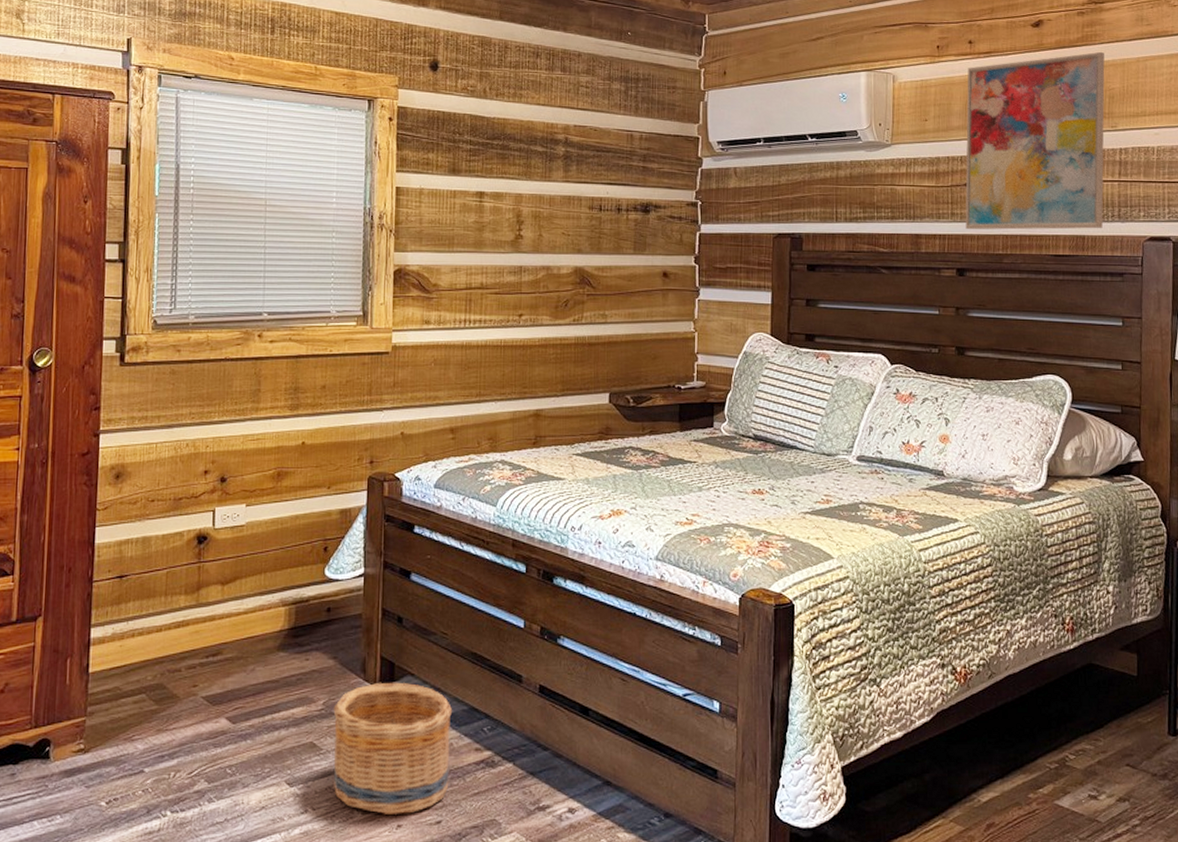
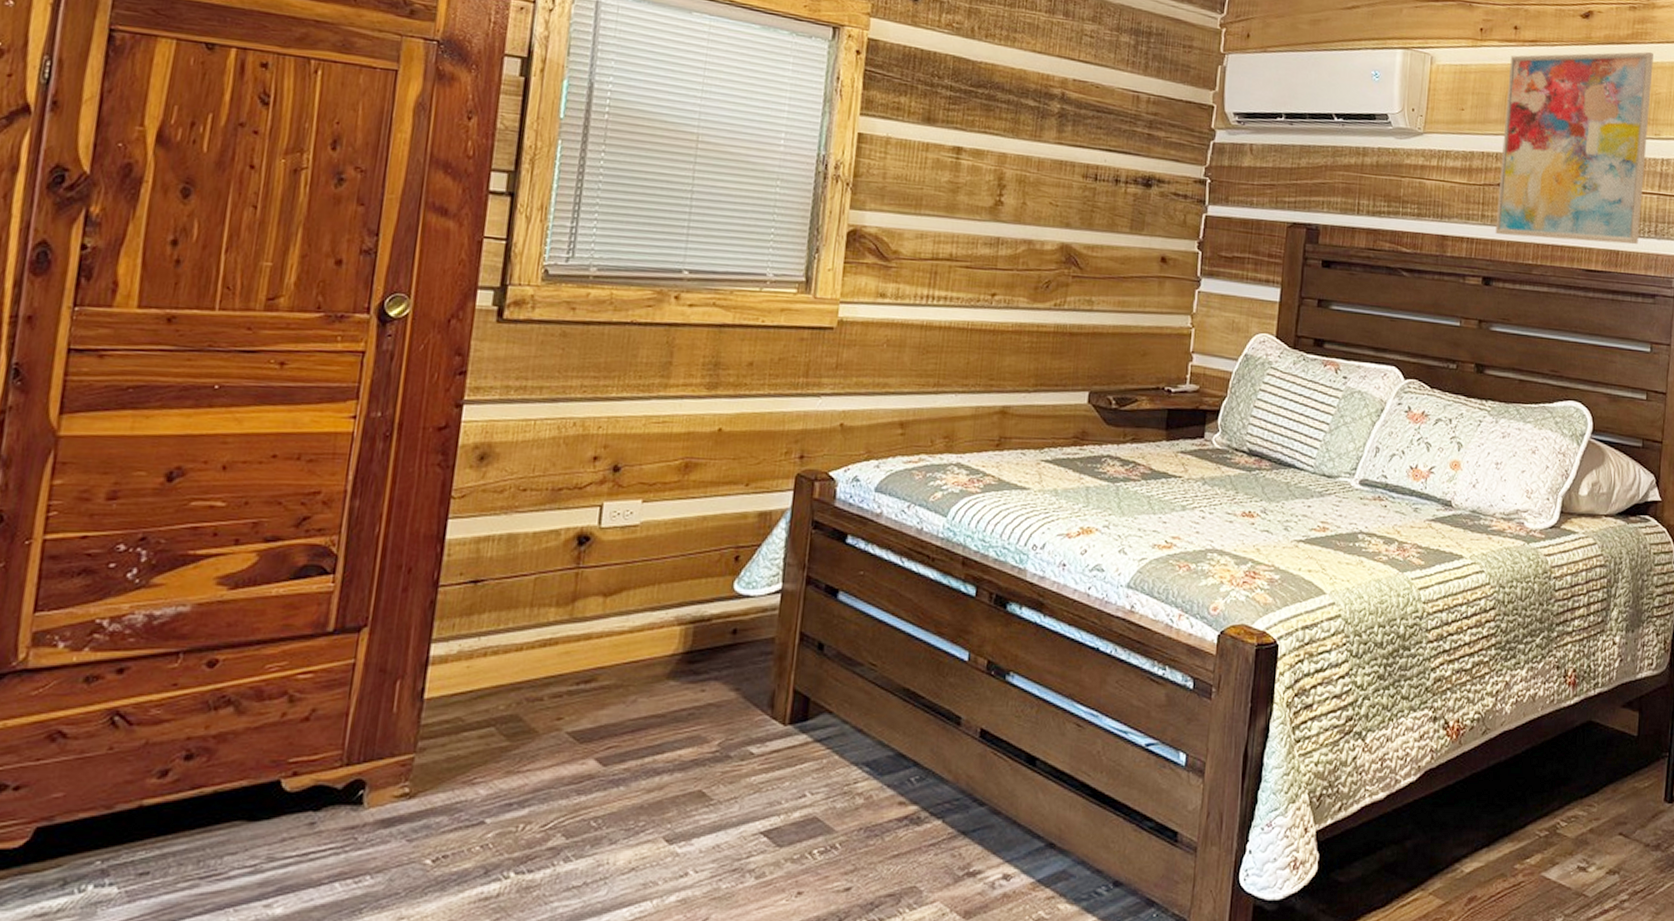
basket: present [333,682,453,814] -> none [723,720,876,879]

